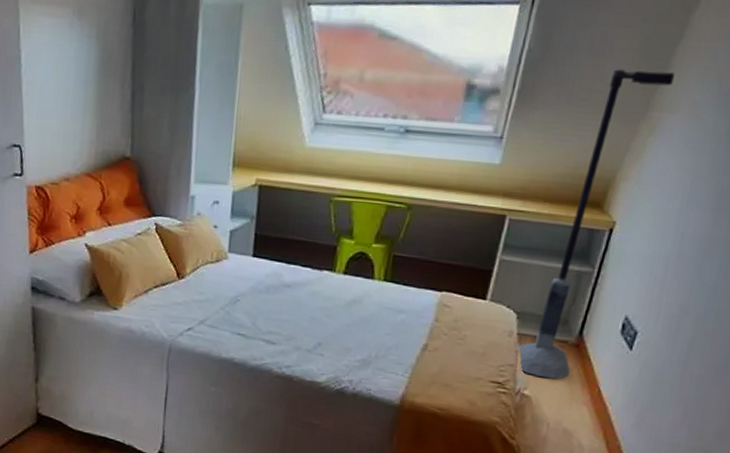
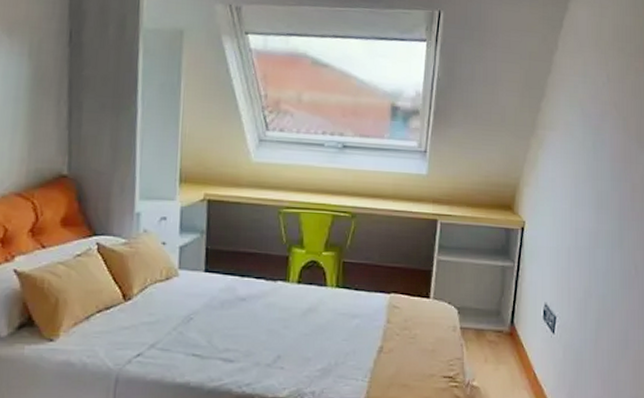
floor lamp: present [517,69,674,380] -> none [462,95,549,368]

